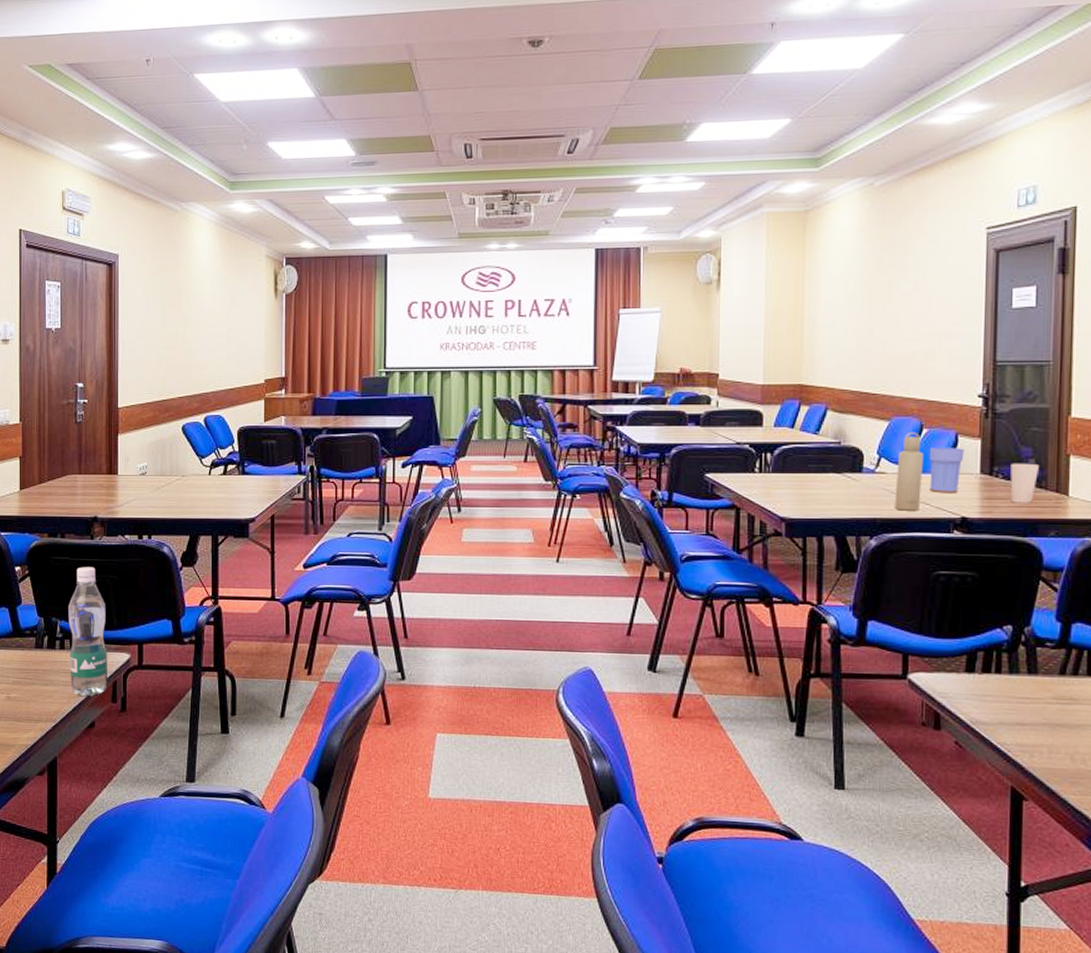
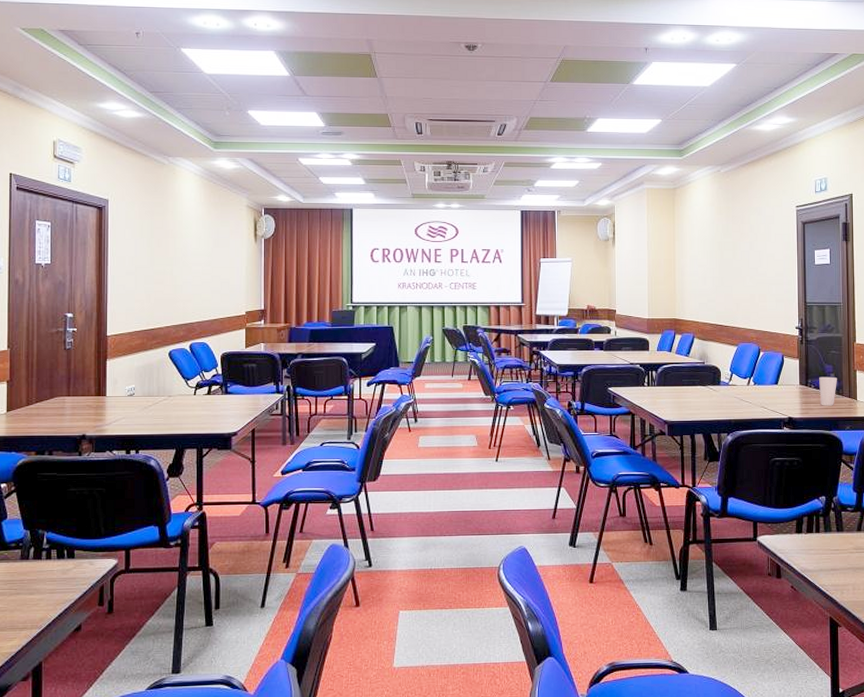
bottle: present [68,566,108,697] -> none [55,481,95,603]
bottle: present [894,432,924,511] -> none [743,354,762,413]
cup: present [929,446,964,494] -> none [766,365,788,400]

